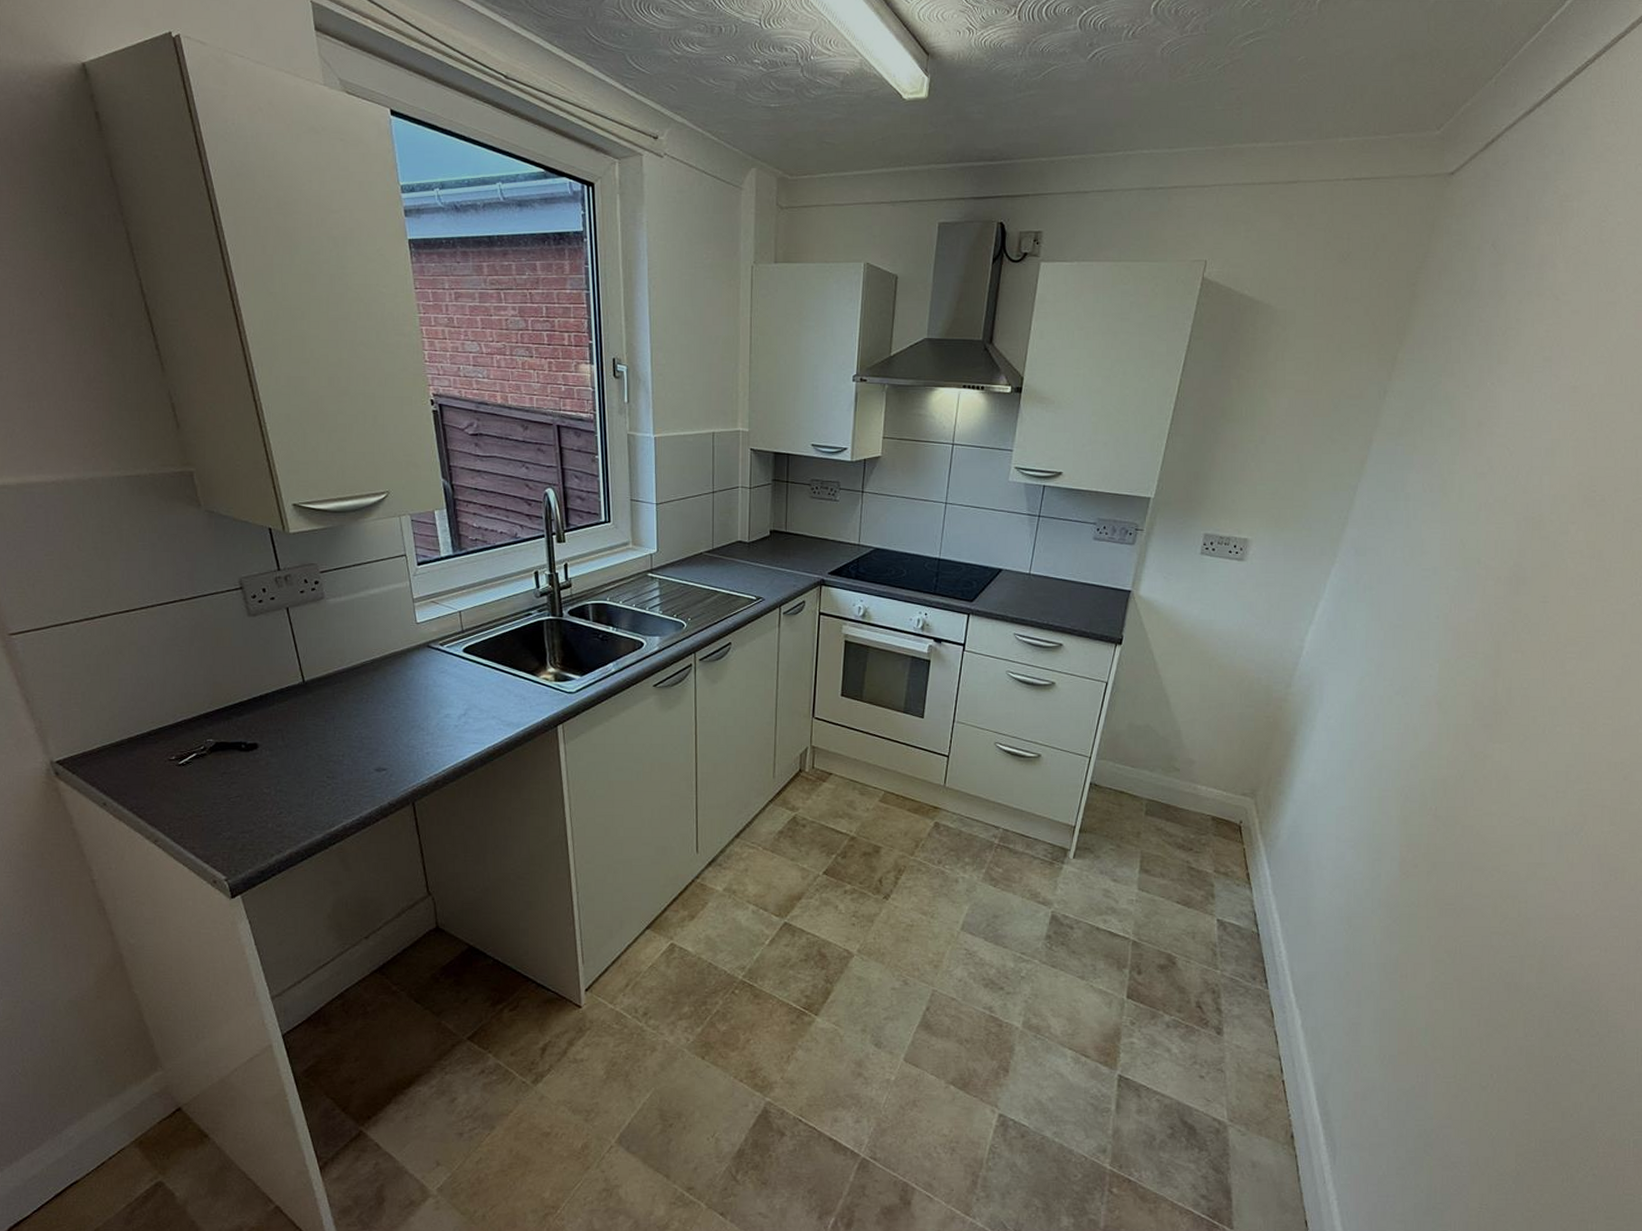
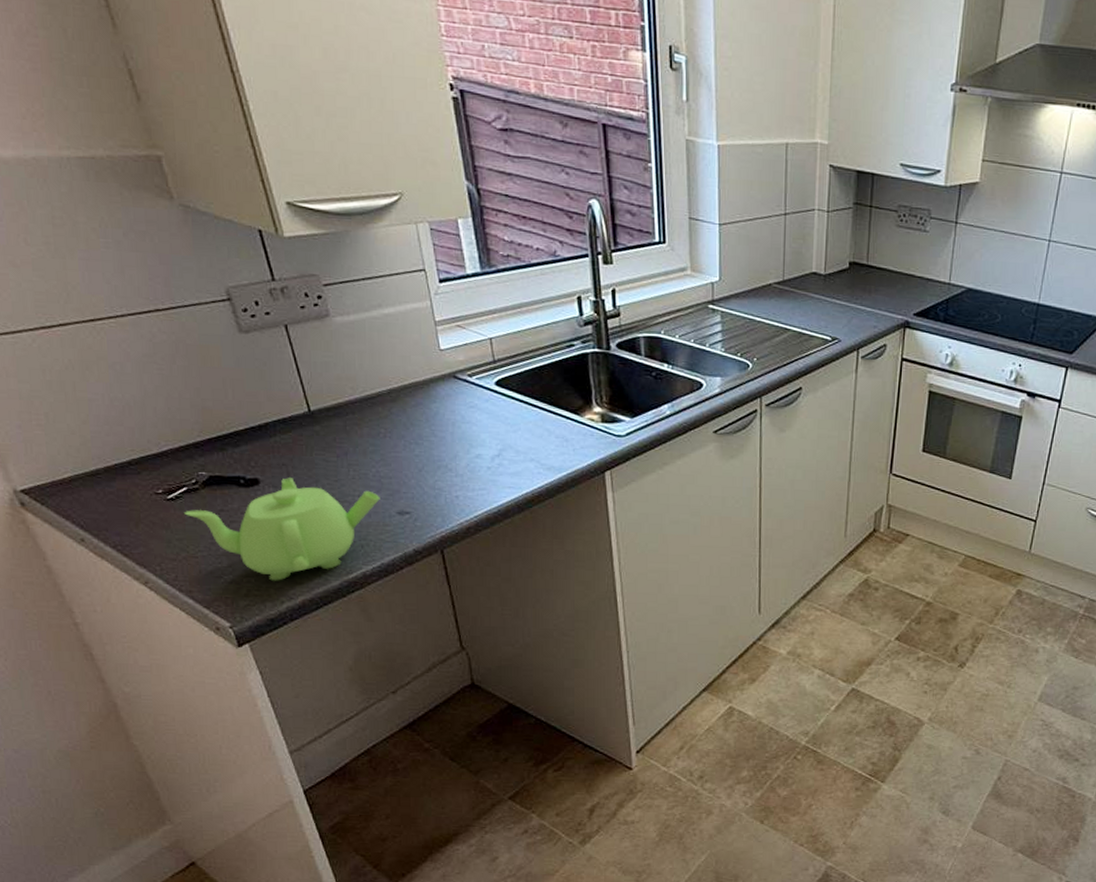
teapot: none [192,741,361,836] -> present [183,478,380,581]

